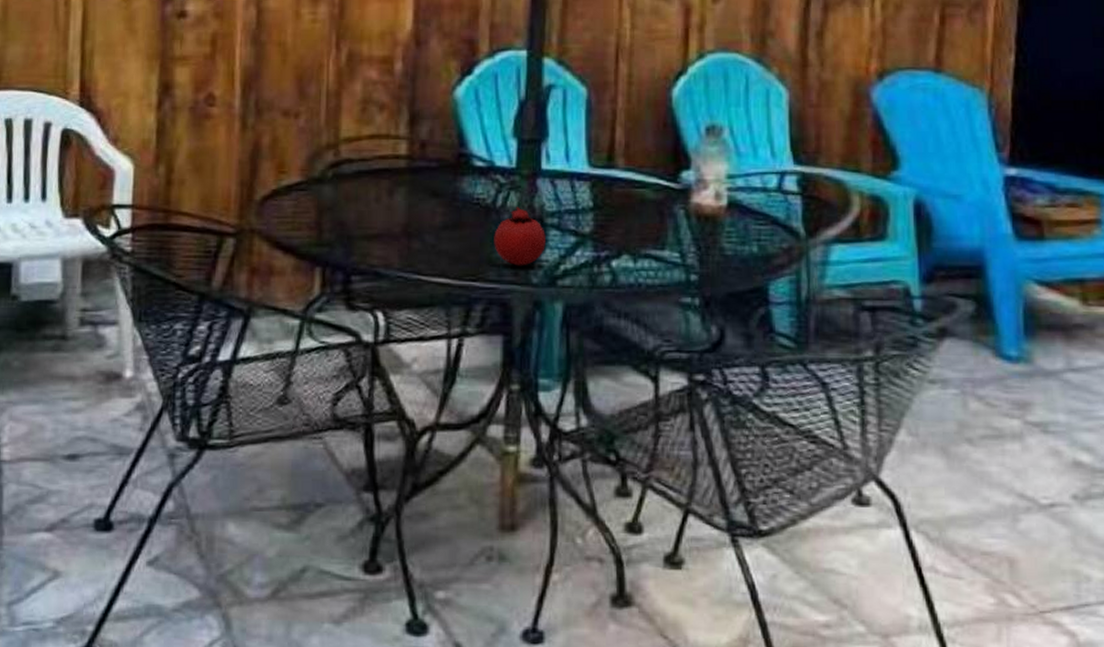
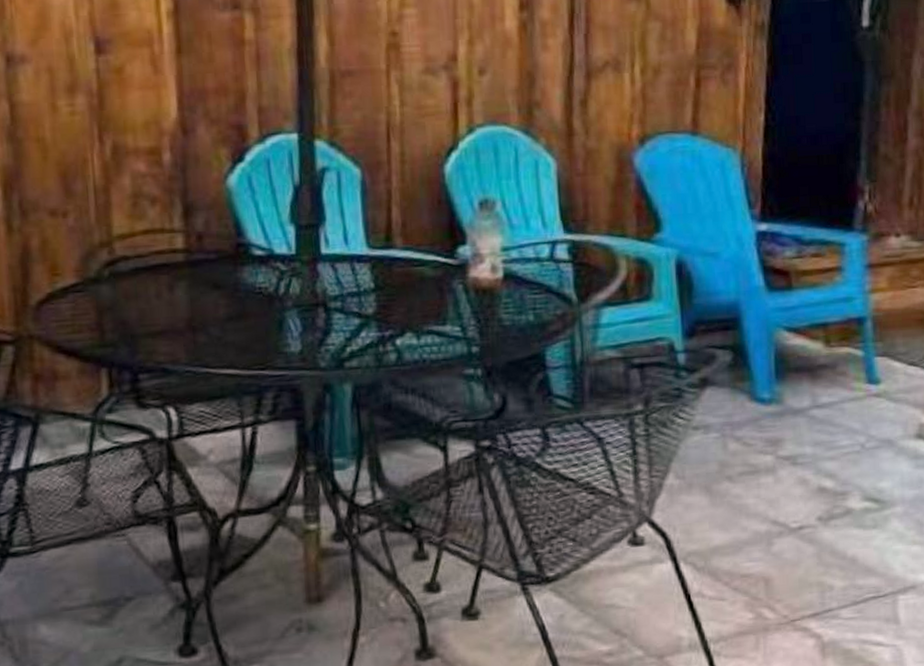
fruit: present [494,207,546,266] -> none [279,293,331,352]

